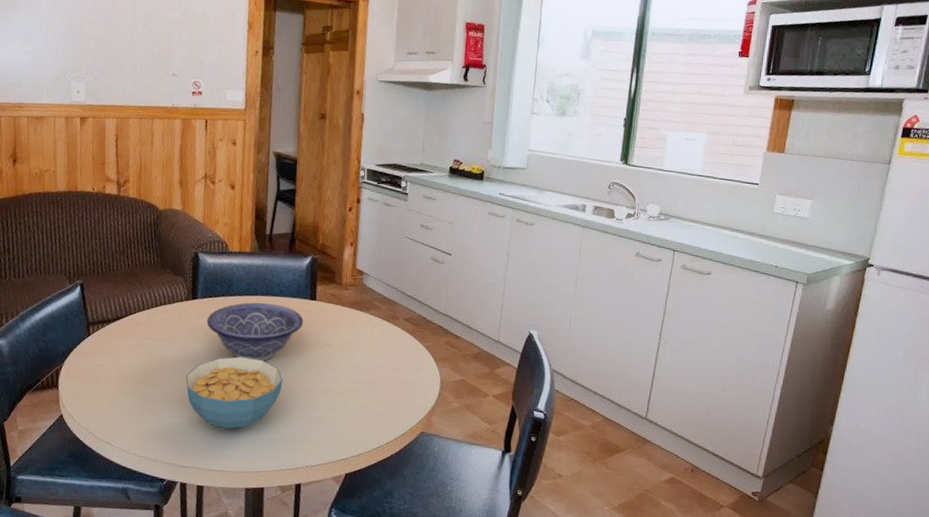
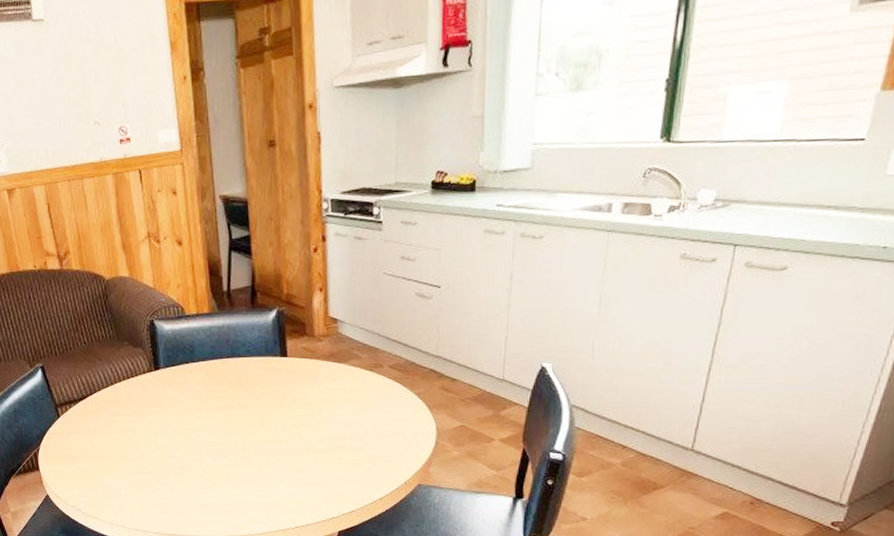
cereal bowl: present [185,356,283,429] -> none [161,424,262,496]
decorative bowl: present [206,302,303,362] -> none [173,365,276,427]

